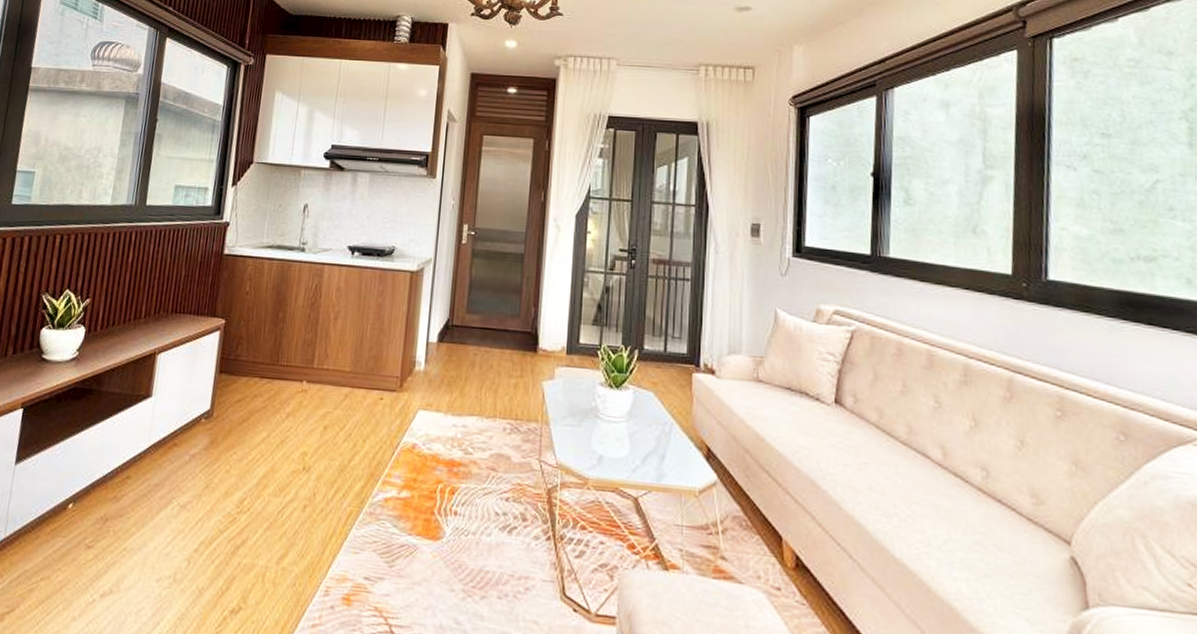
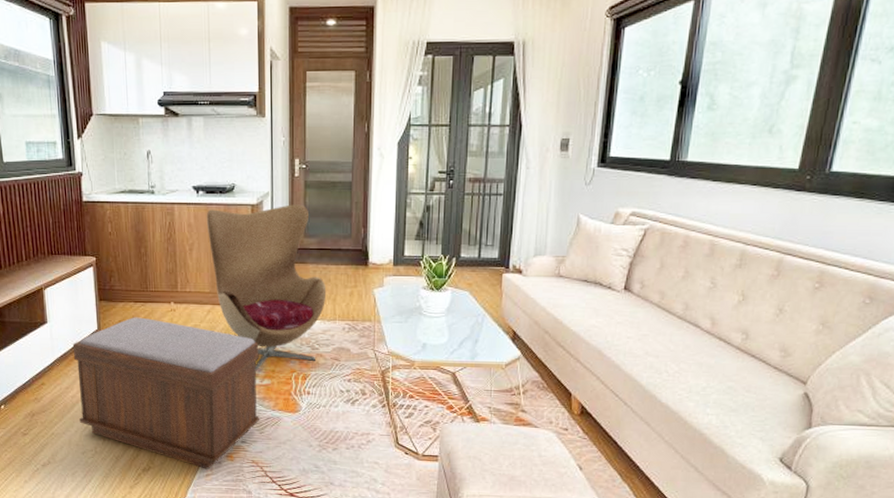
bench: none [163,396,401,617] -> present [72,317,259,469]
armchair: none [357,273,488,479] -> present [206,204,327,371]

